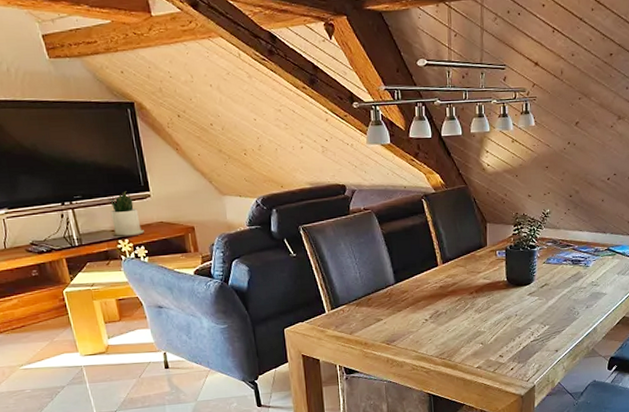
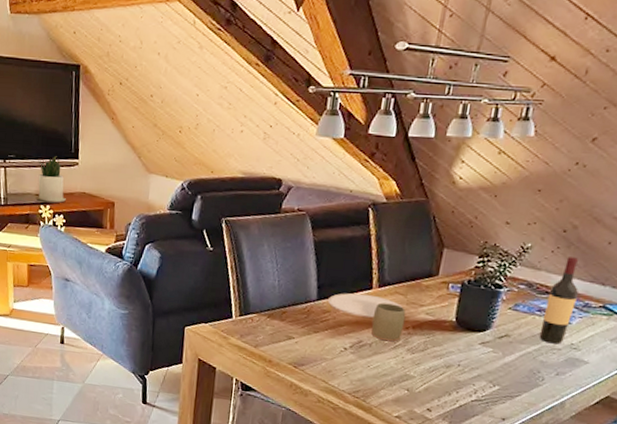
plate: none [404,271,465,291] -> present [328,293,403,318]
mug: none [442,275,469,307] -> present [371,302,406,342]
wine bottle: none [568,215,589,285] -> present [539,257,579,344]

